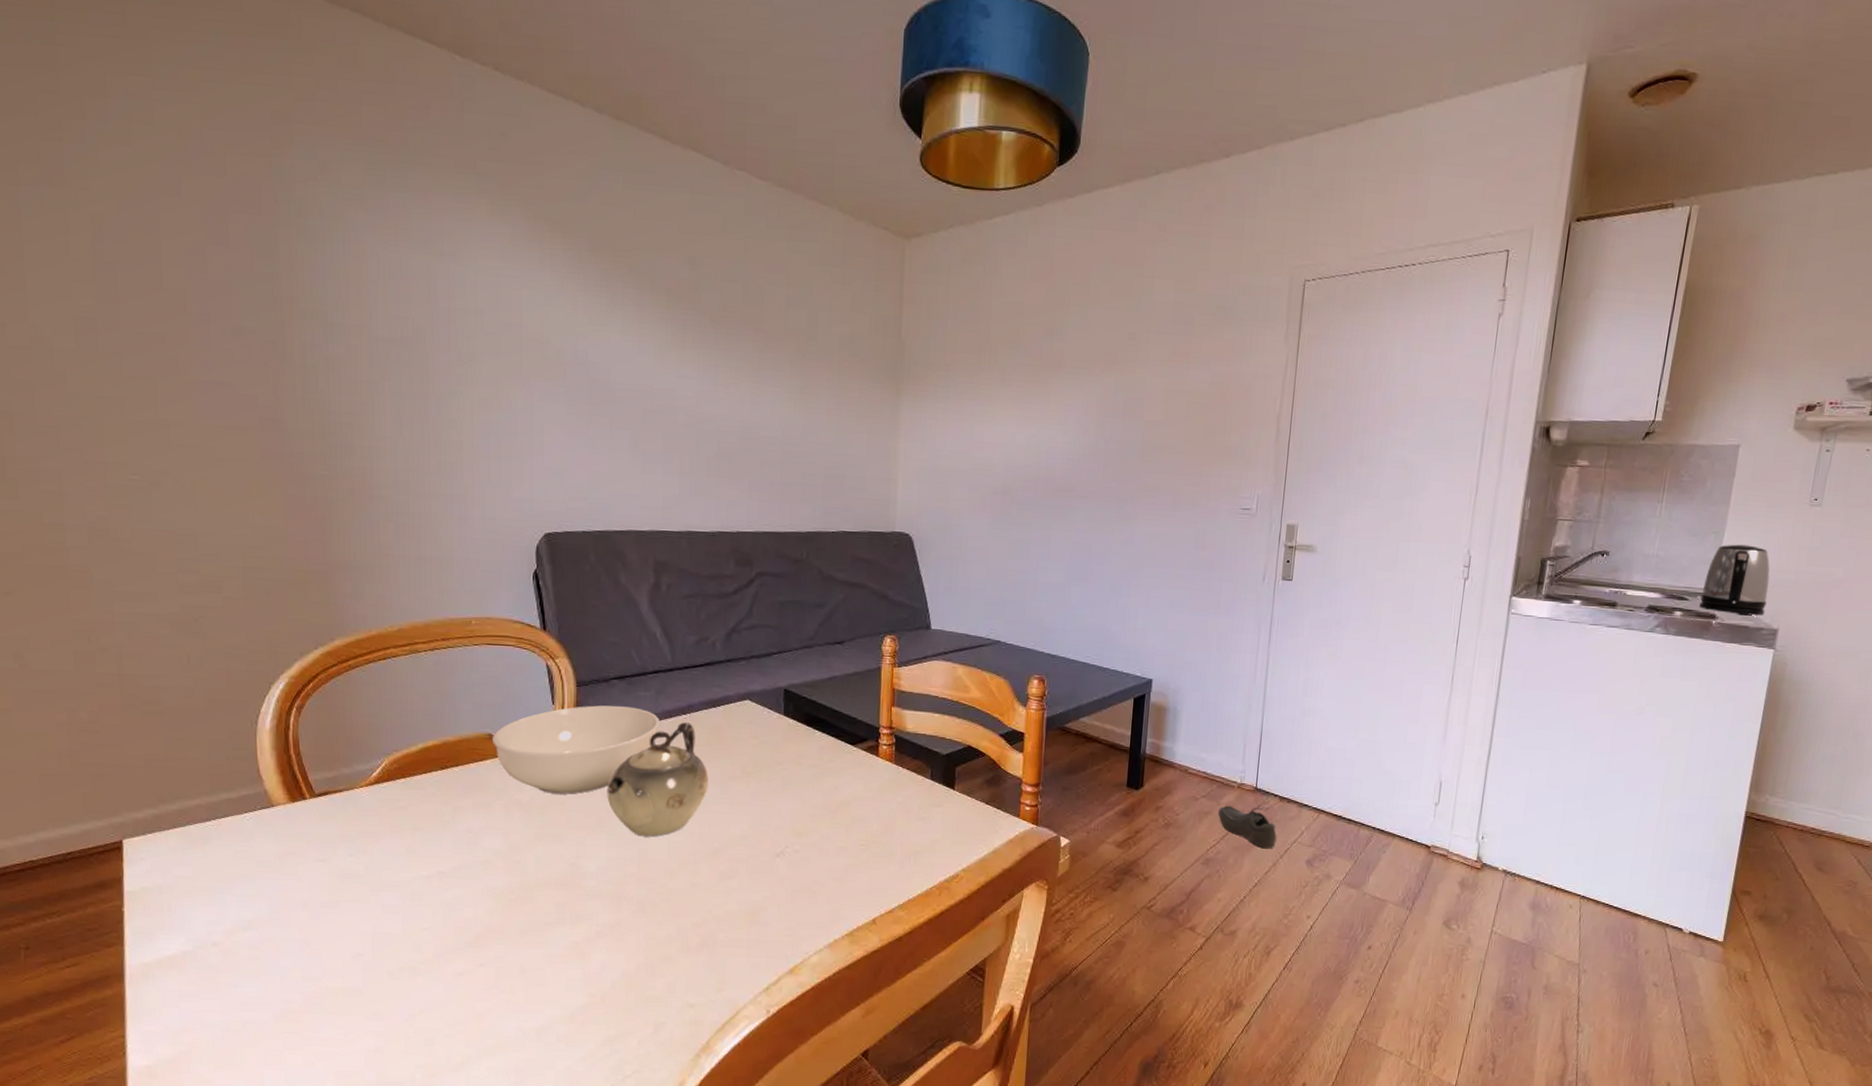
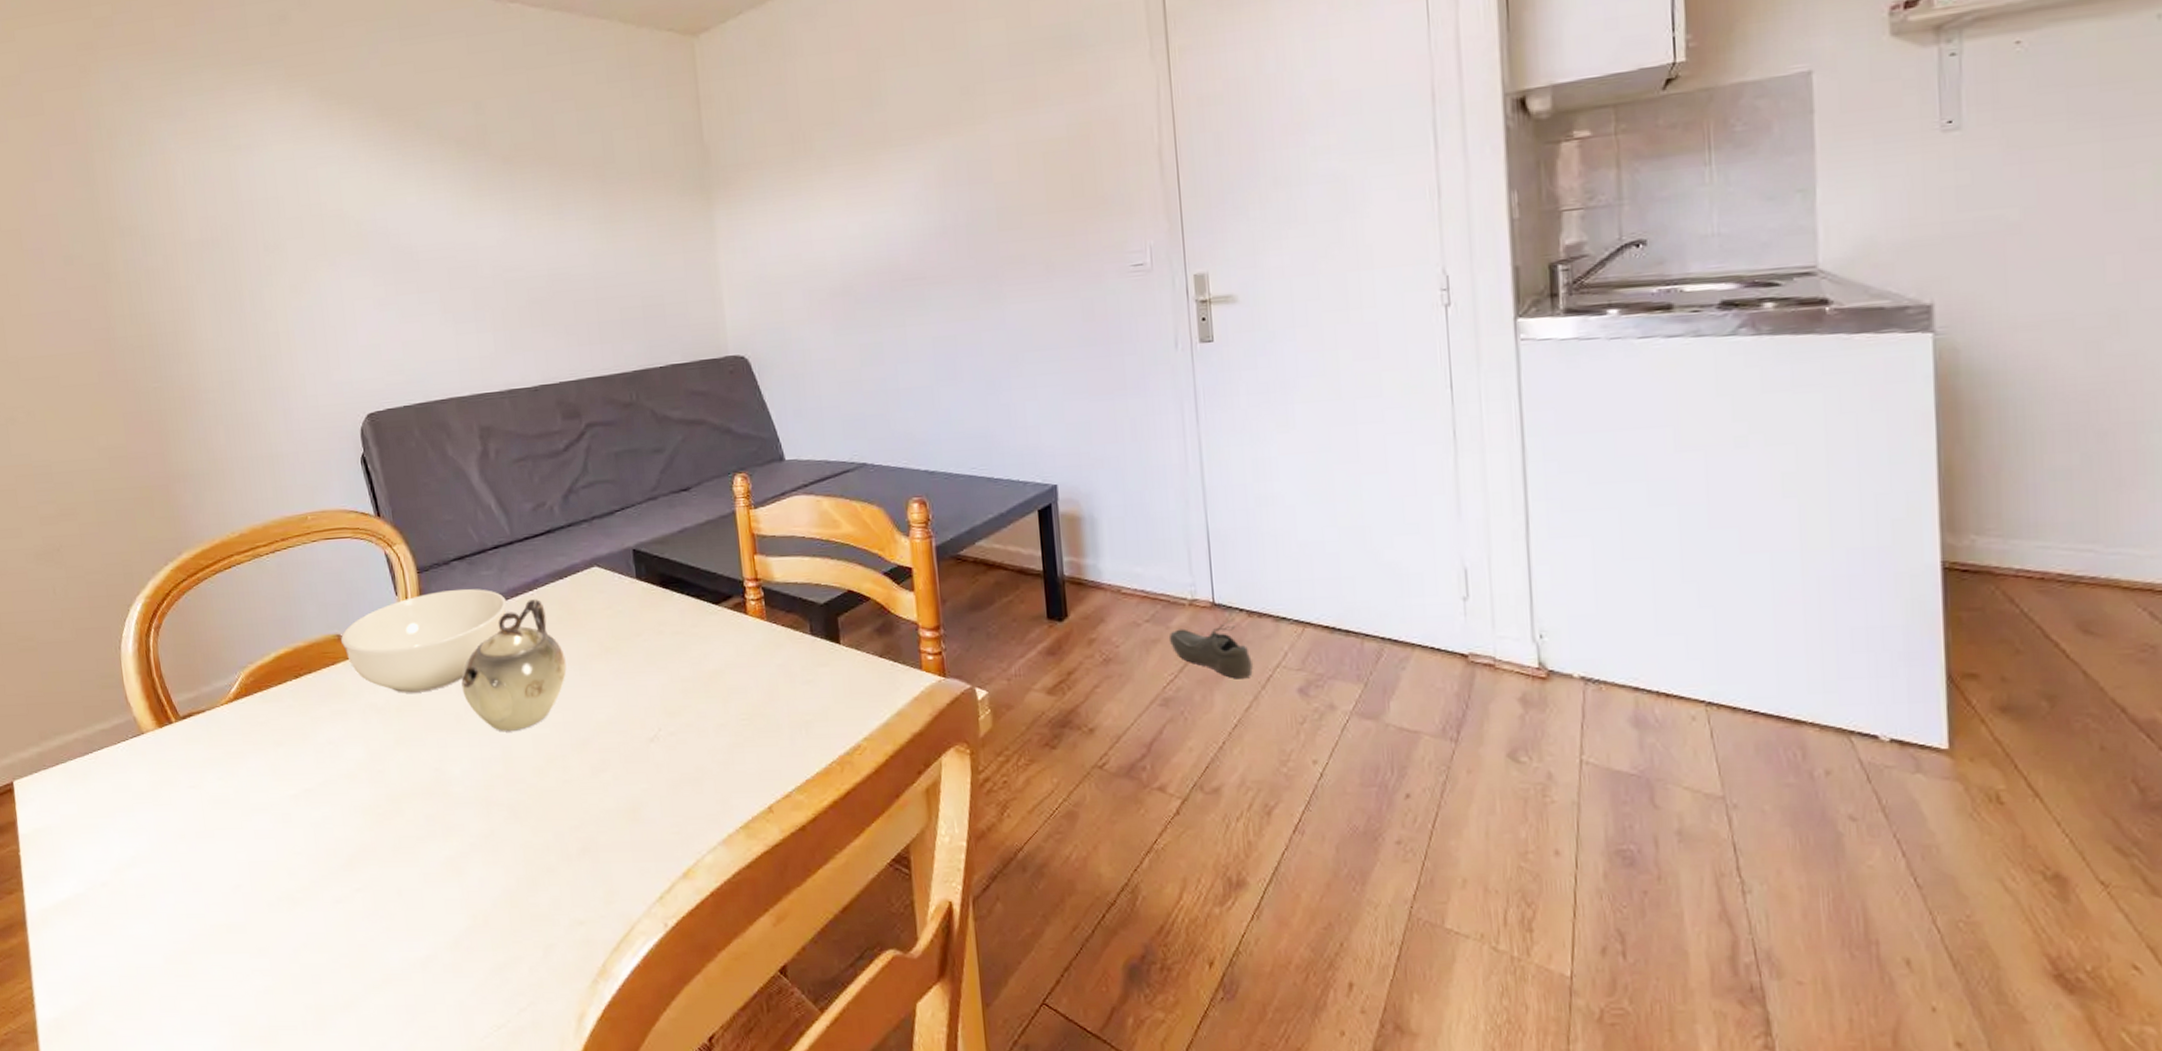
kettle: present [1698,544,1770,616] -> none [1798,198,1906,295]

